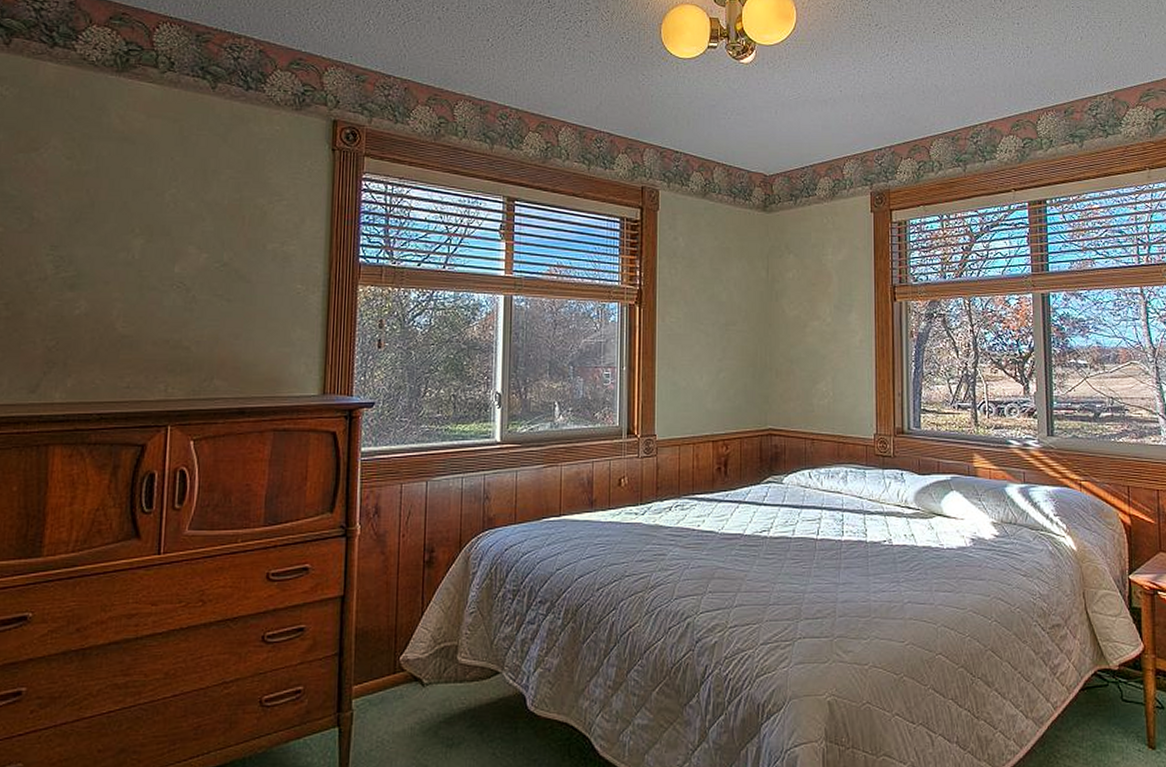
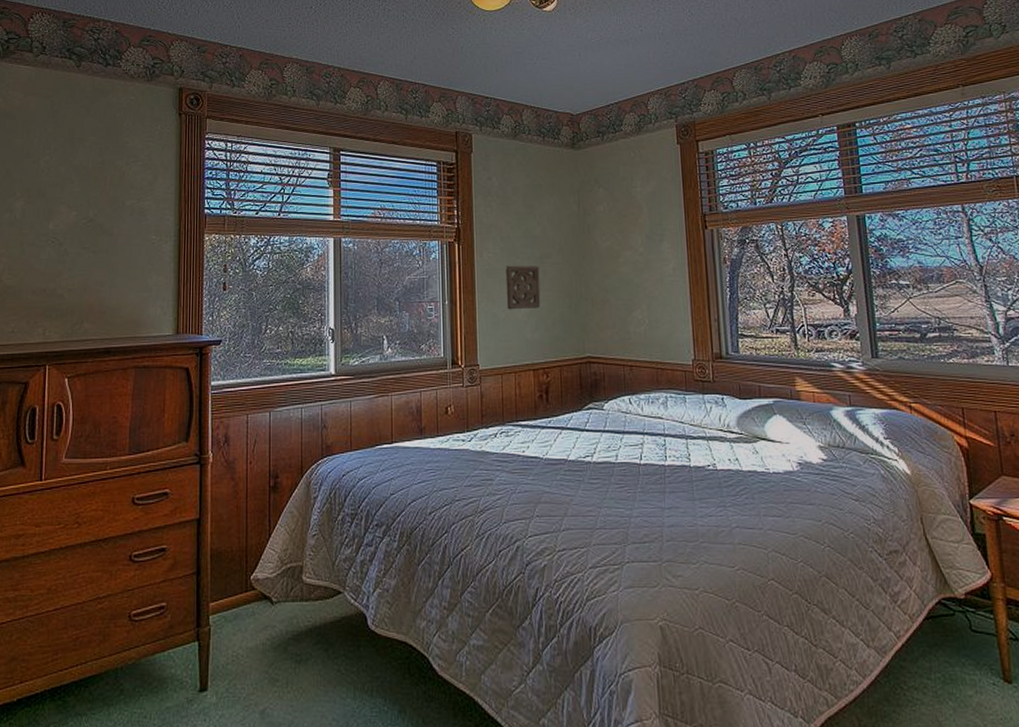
wall ornament: none [688,331,724,378] -> present [505,265,541,310]

